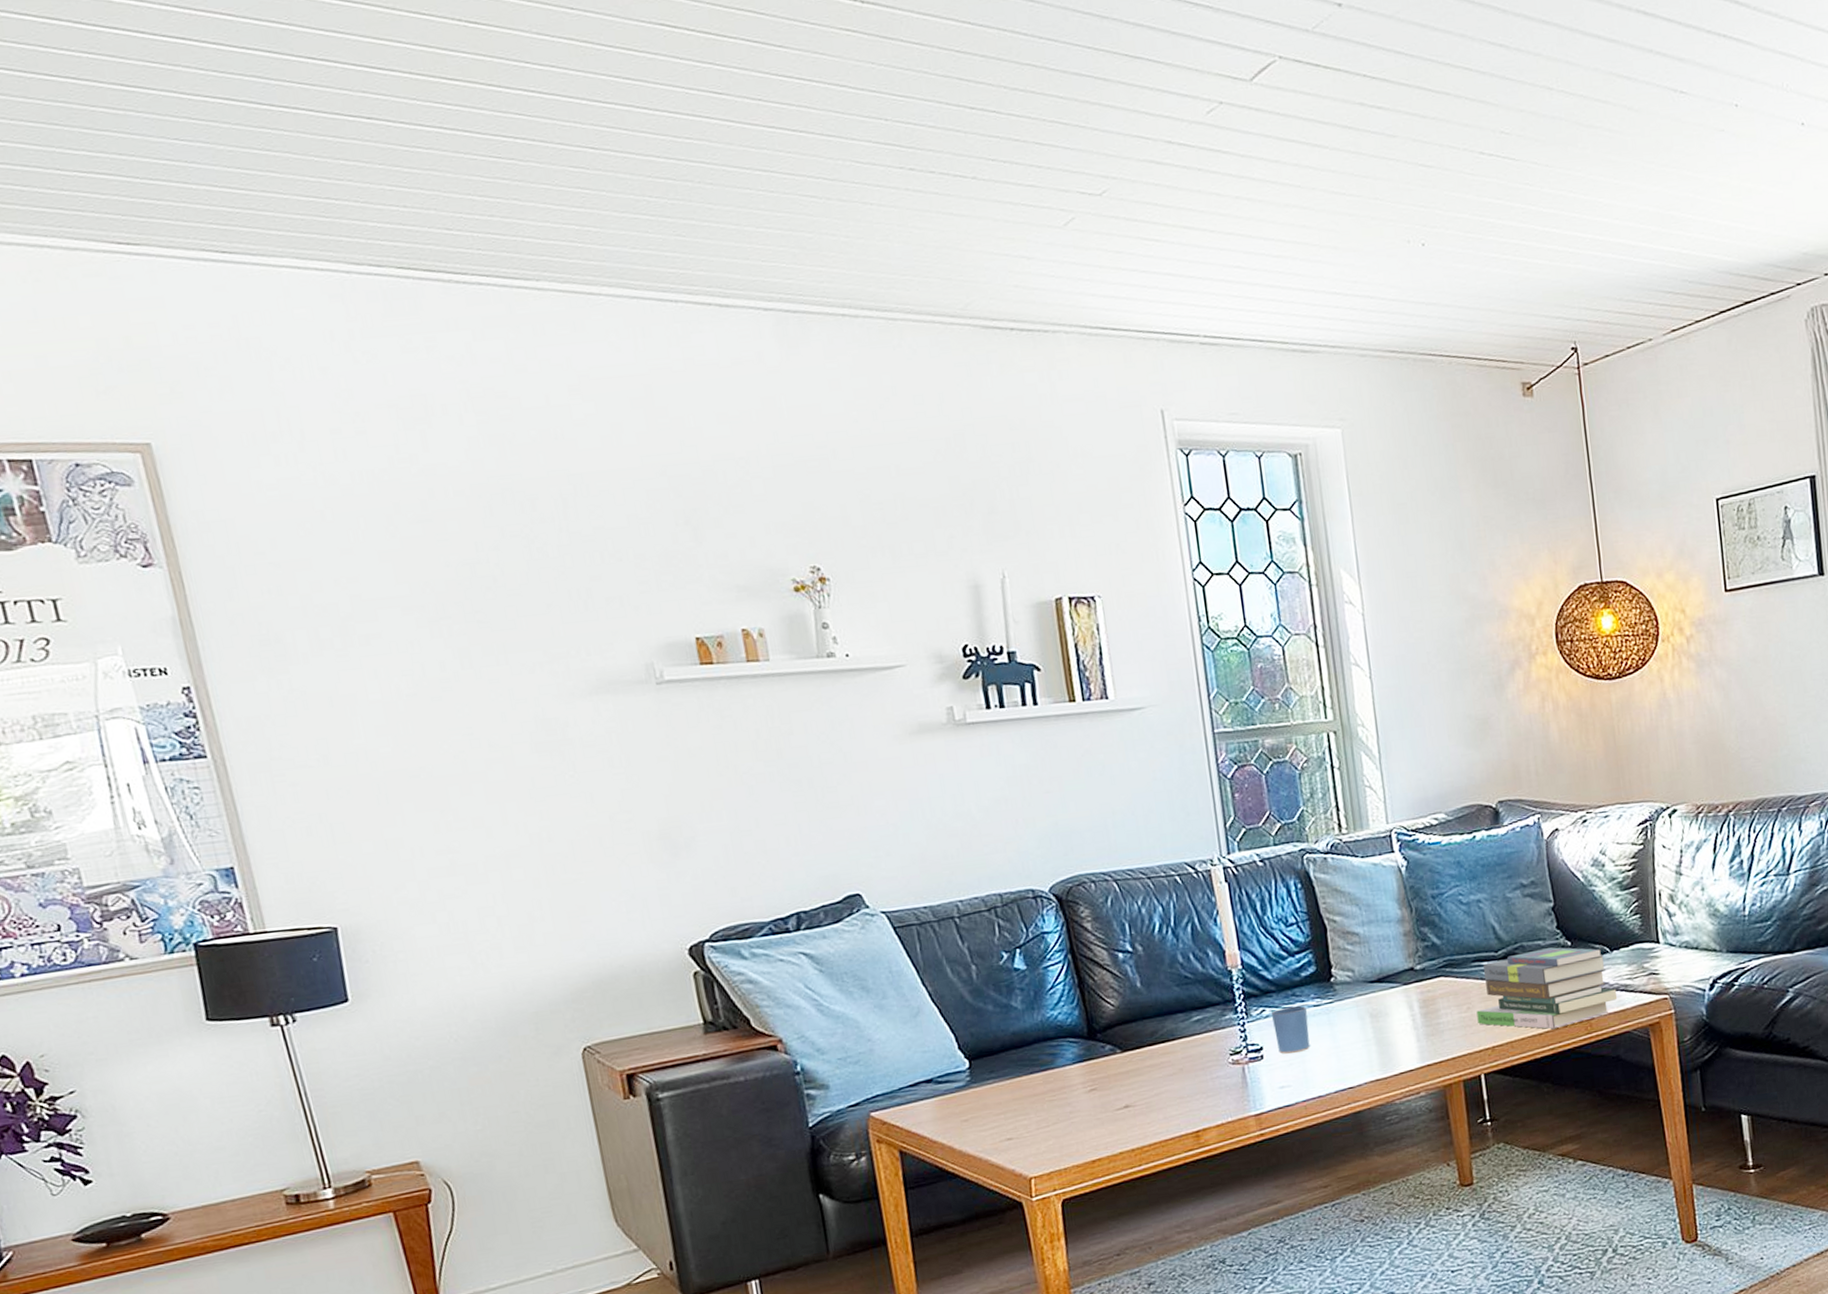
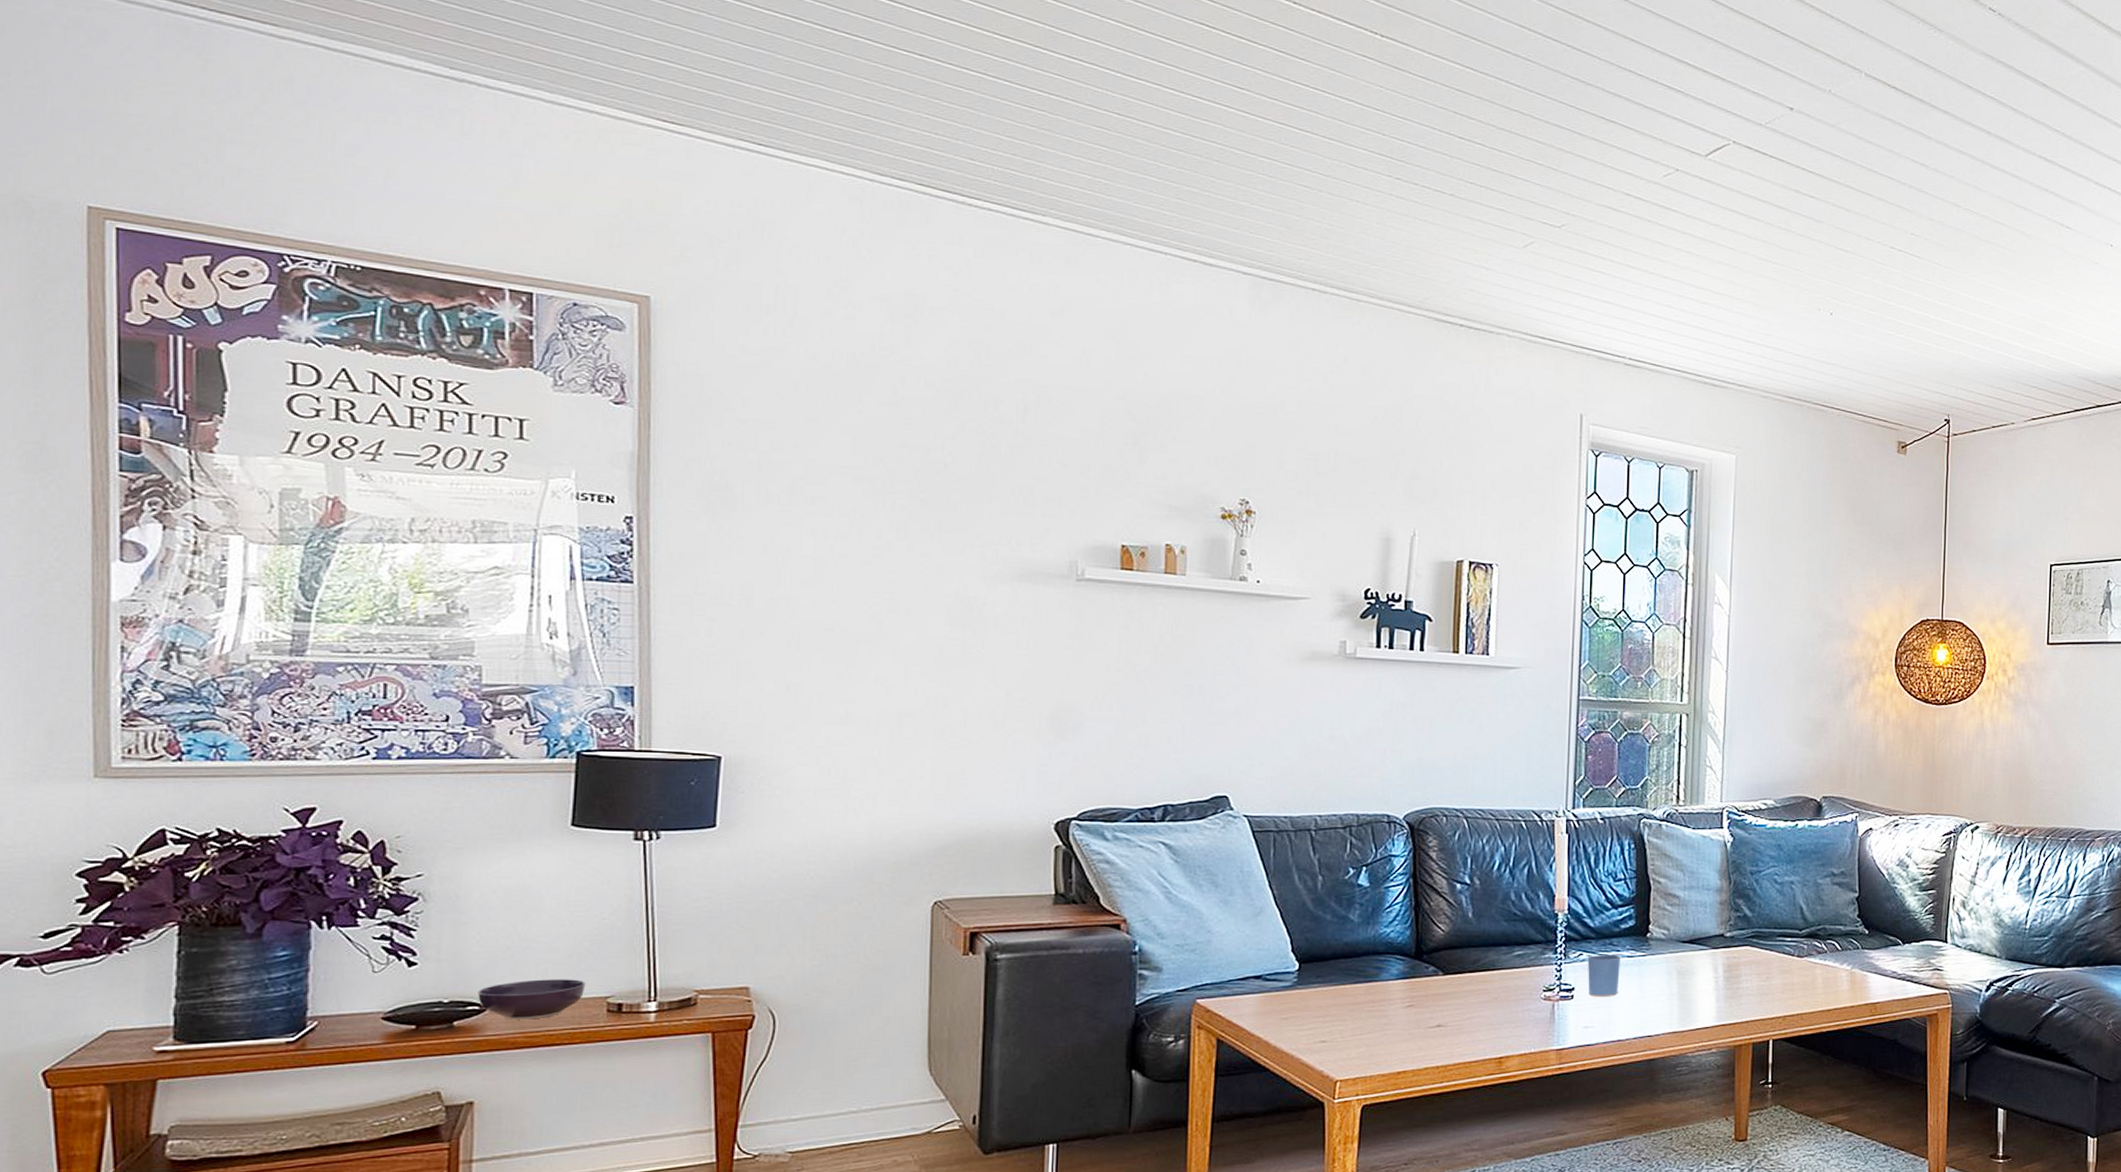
bowl: none [157,1175,260,1226] -> present [478,979,586,1020]
books: present [1476,947,1618,1029] -> none [1774,933,1903,1007]

